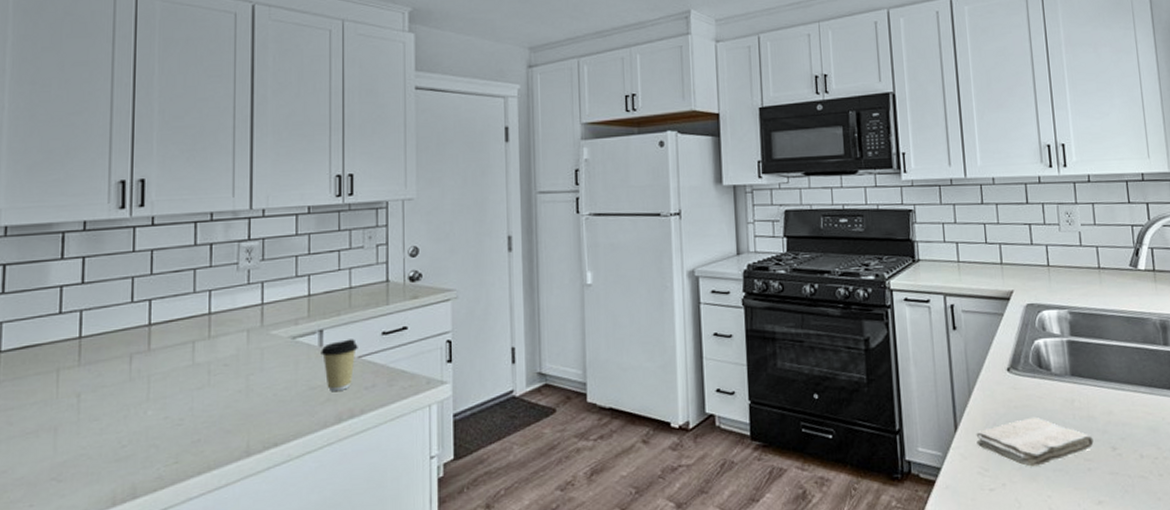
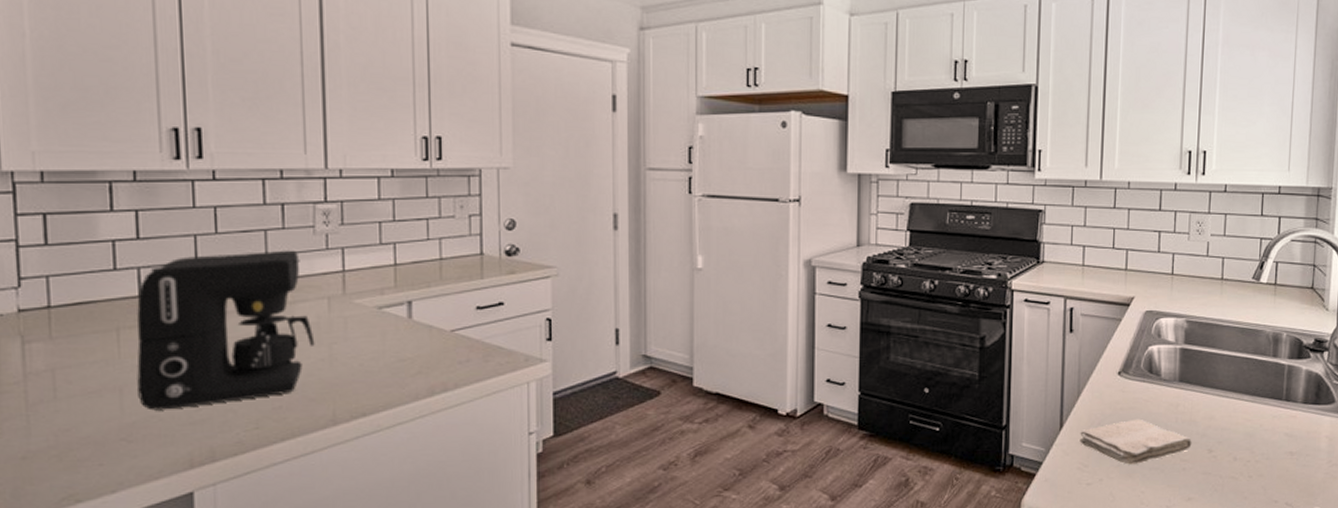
coffee maker: none [71,286,234,449] -> present [137,250,315,411]
coffee cup: present [321,339,358,391] -> none [410,312,451,364]

